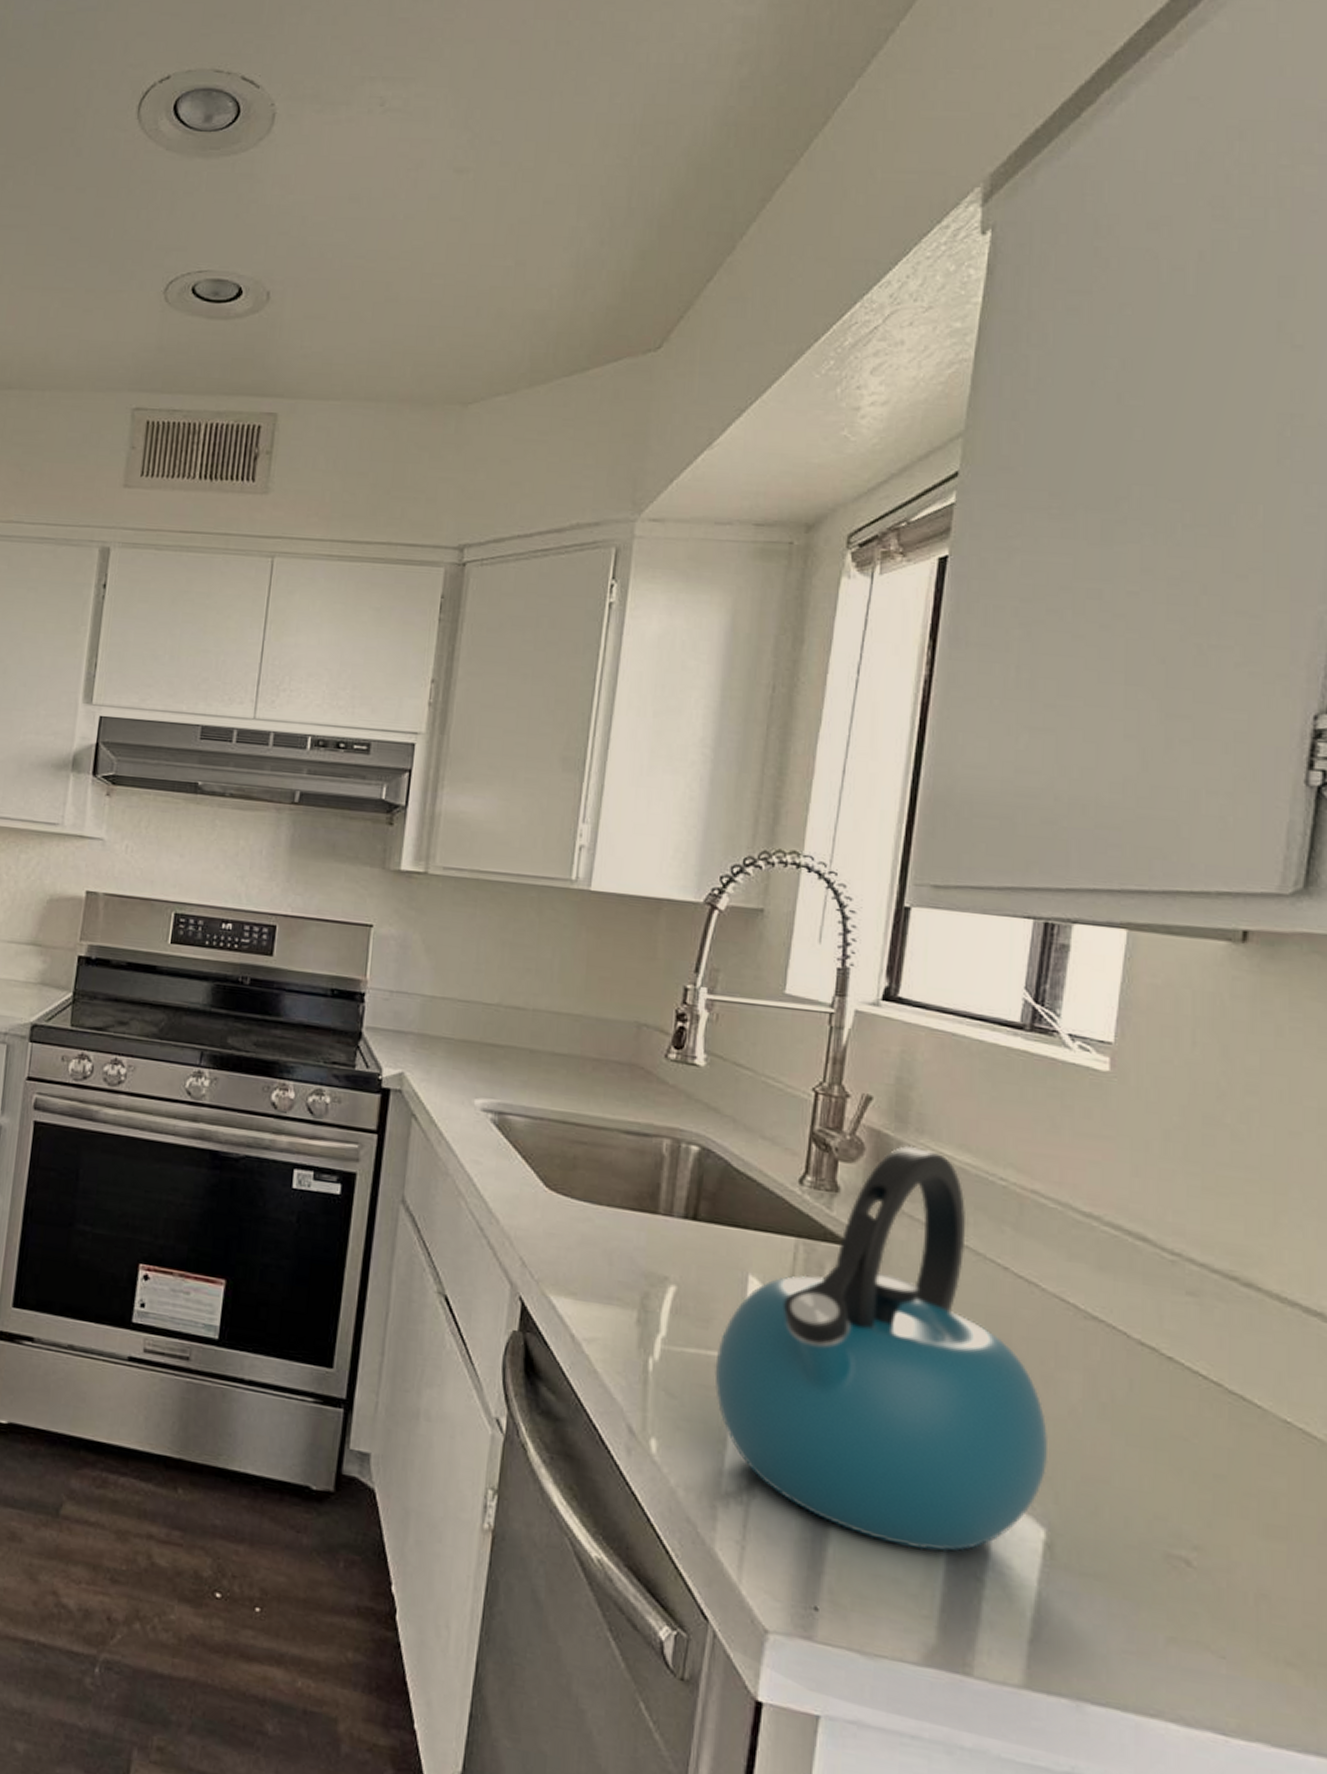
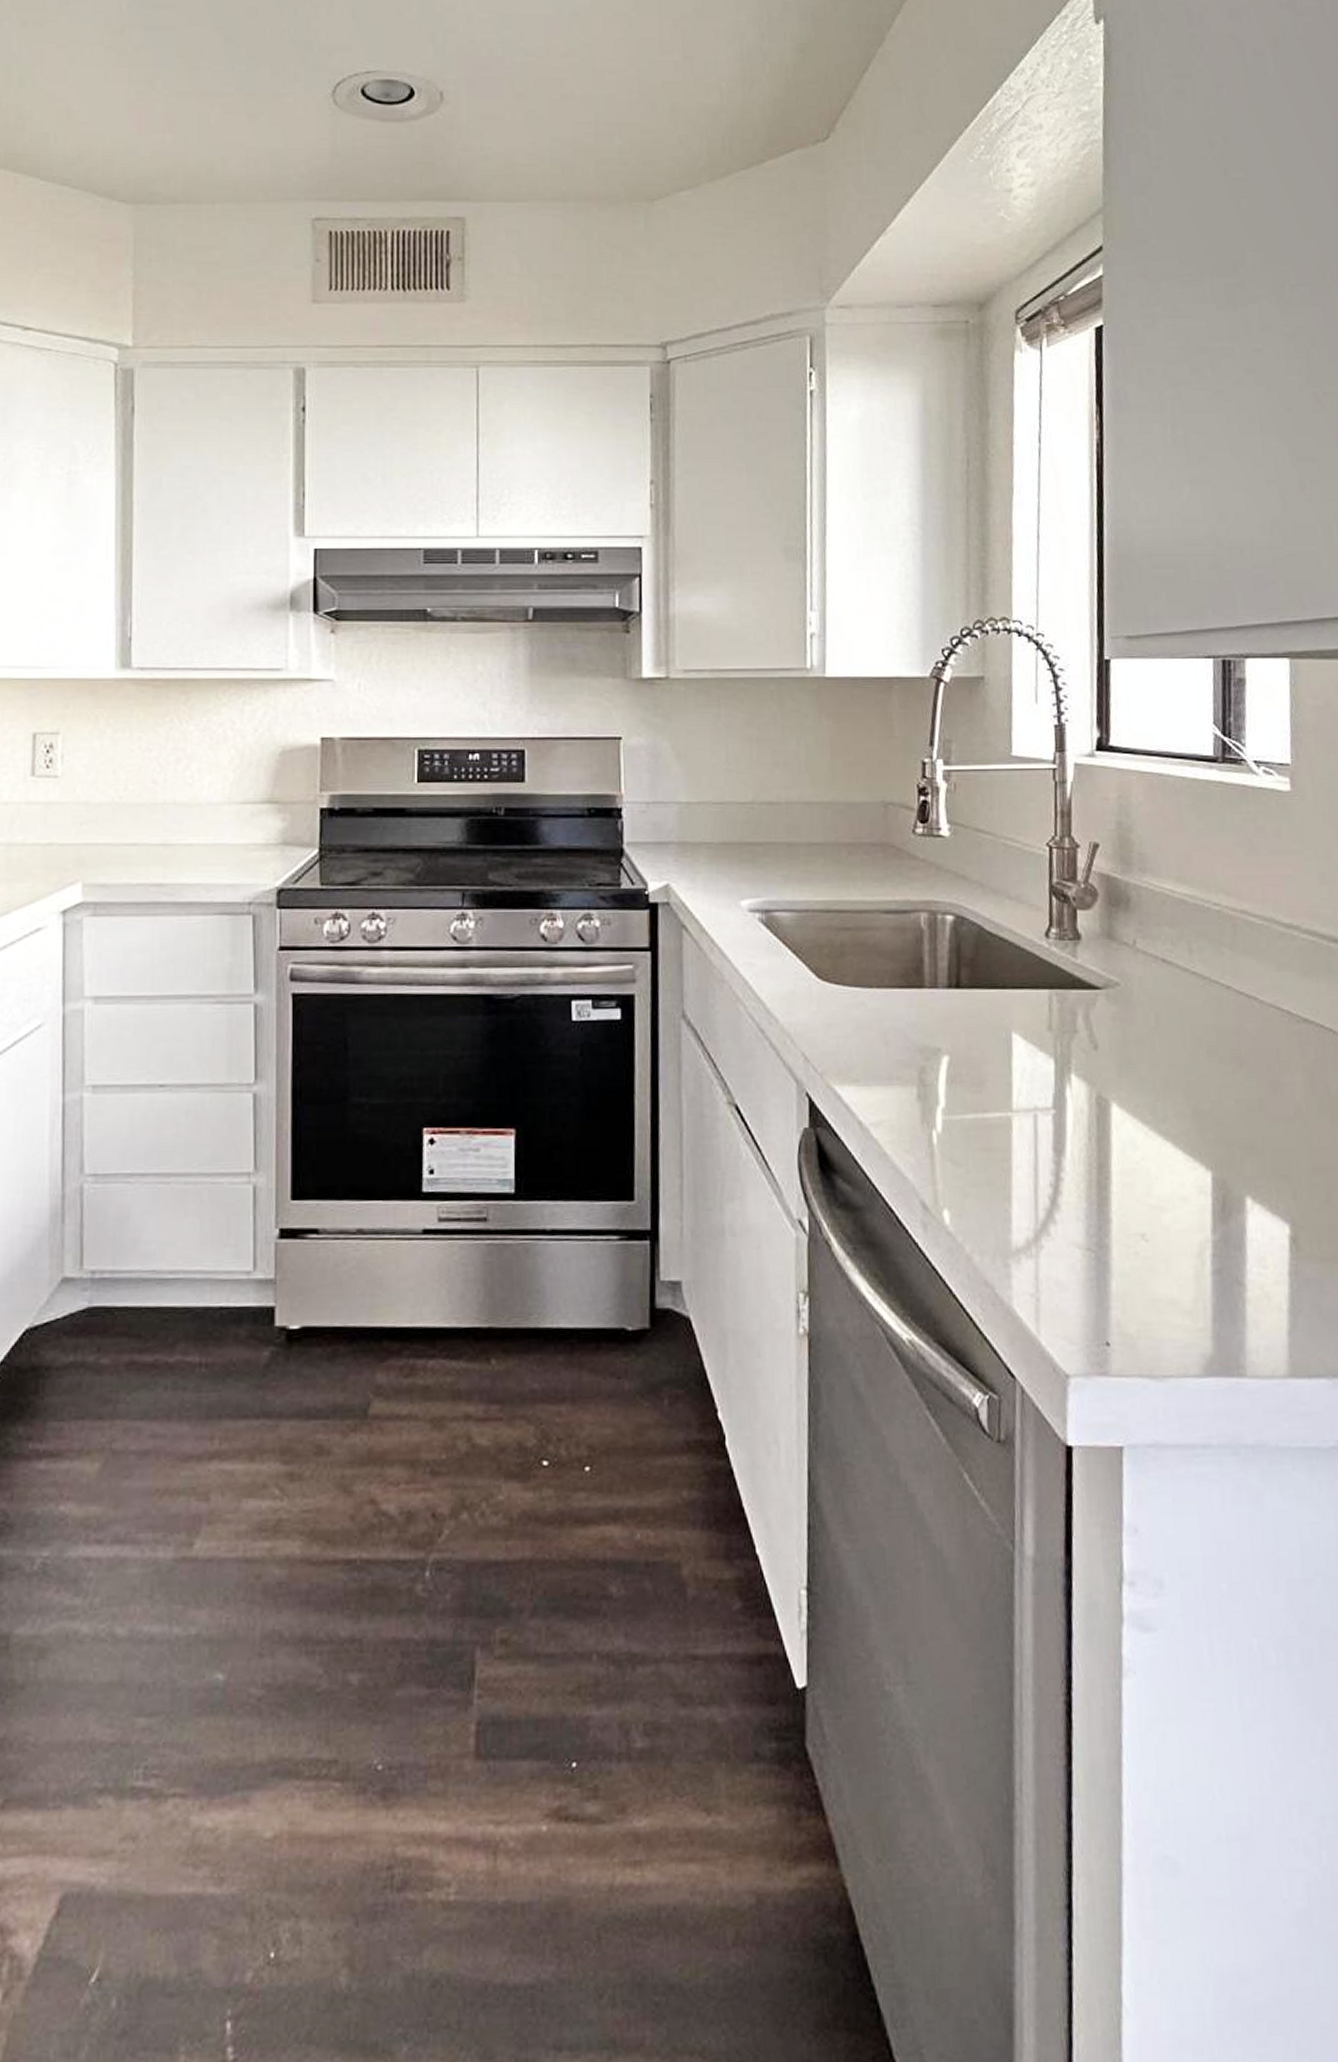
kettle: present [714,1145,1049,1552] -> none [992,885,1284,1268]

